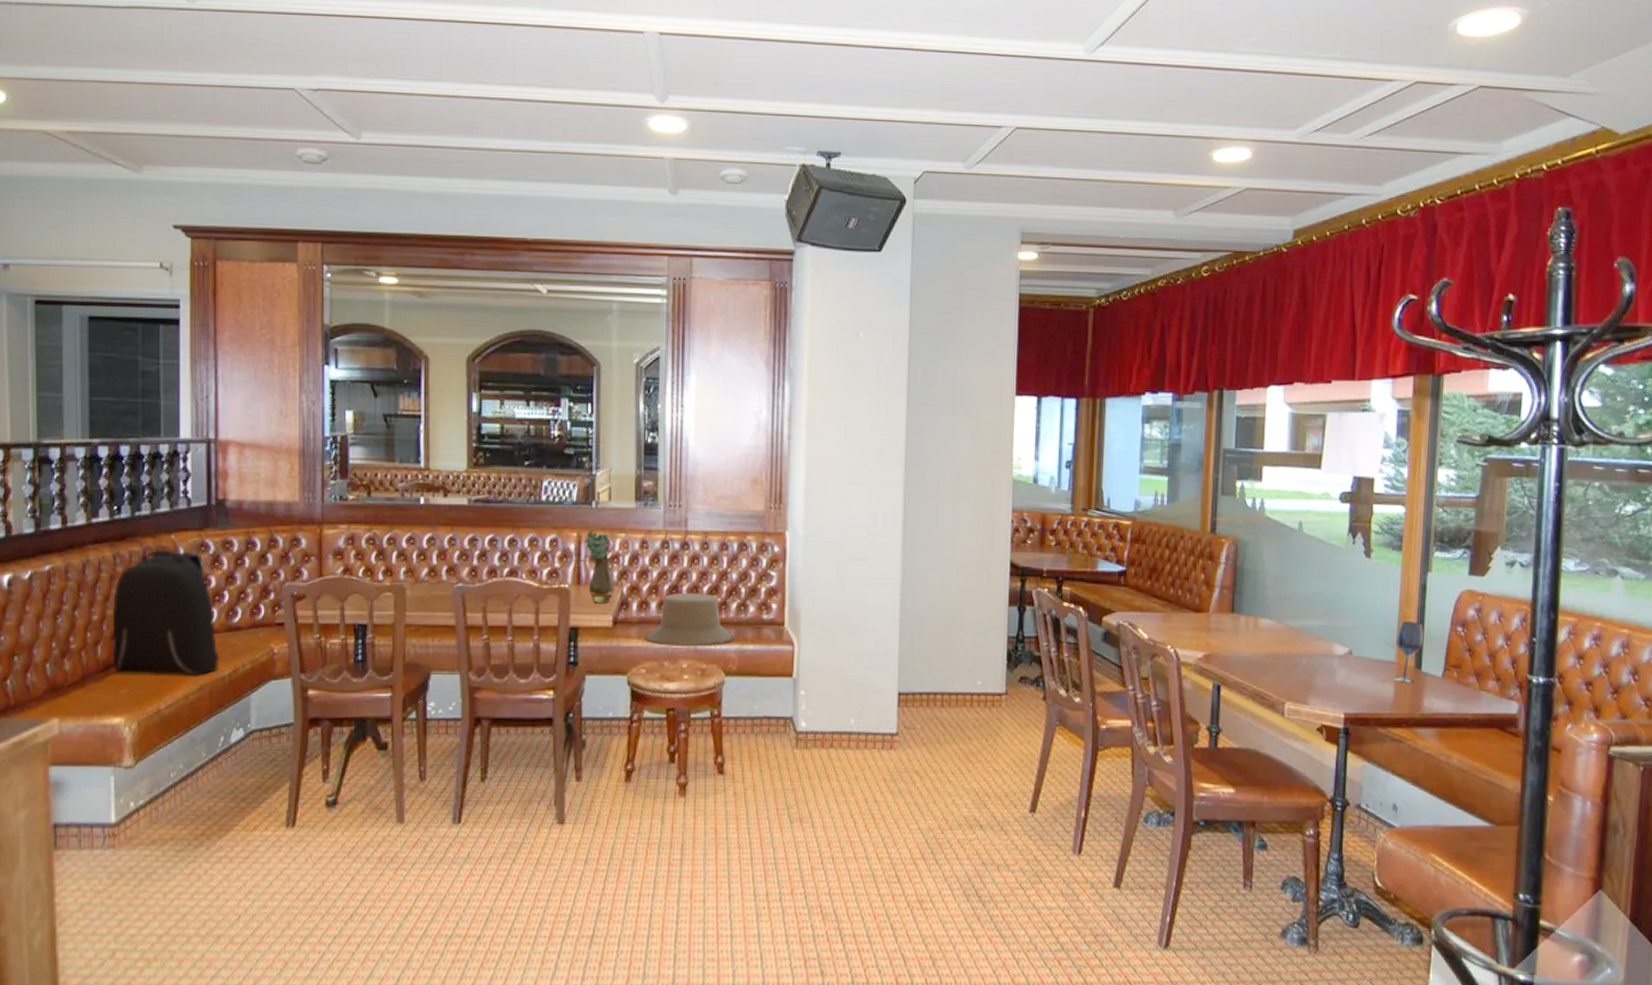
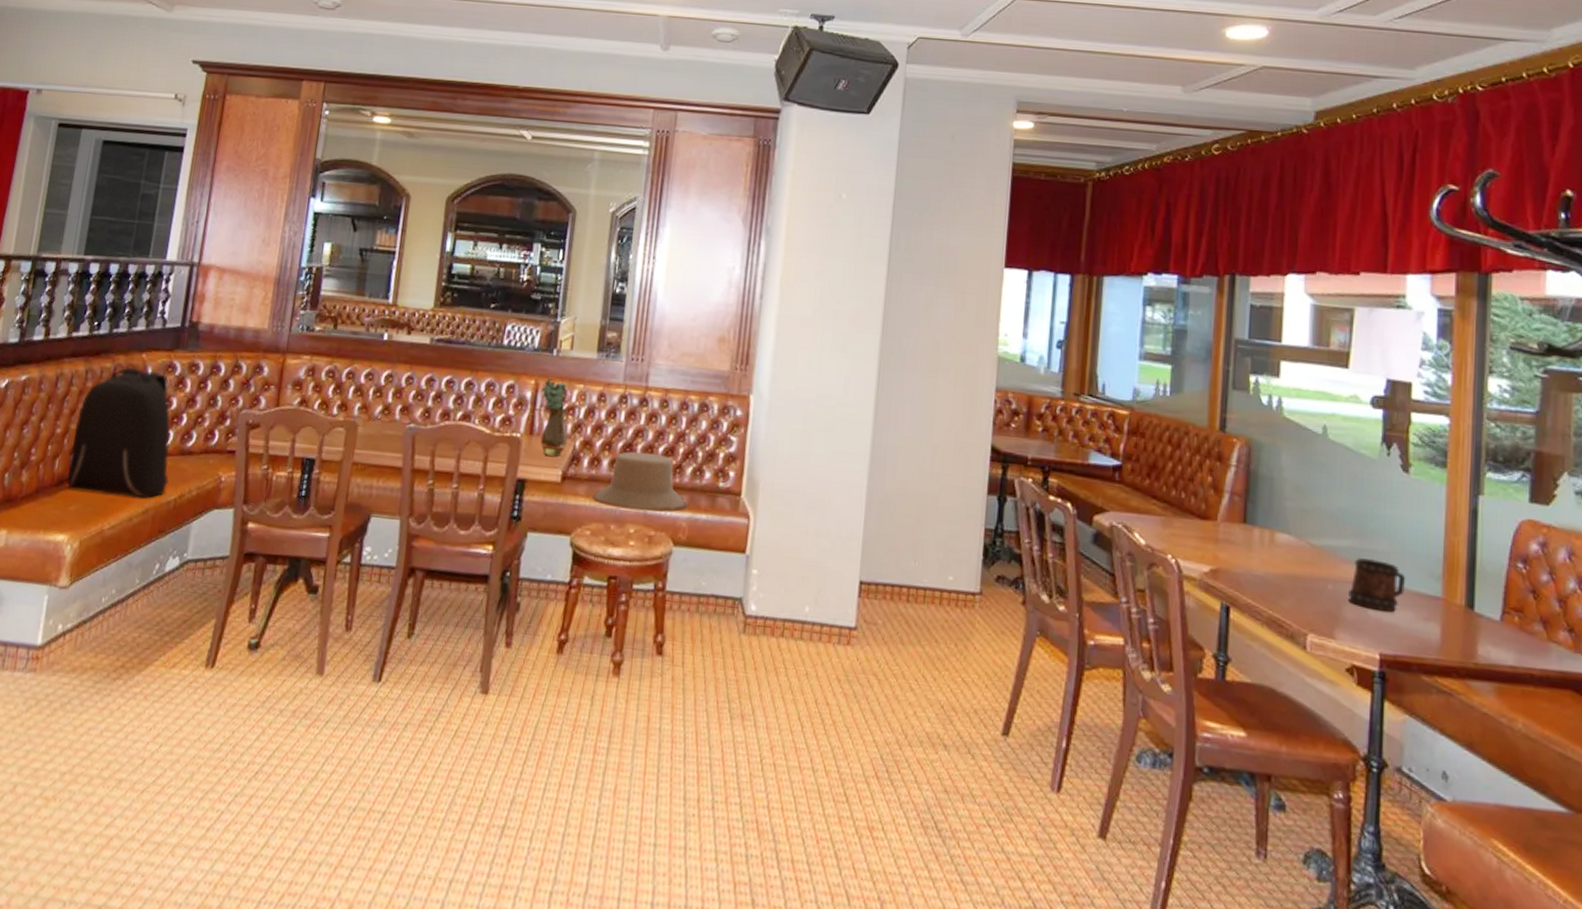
beer mug: none [1318,633,1366,678] -> present [1347,557,1405,613]
wineglass: present [1392,621,1423,684] -> none [1438,550,1475,626]

